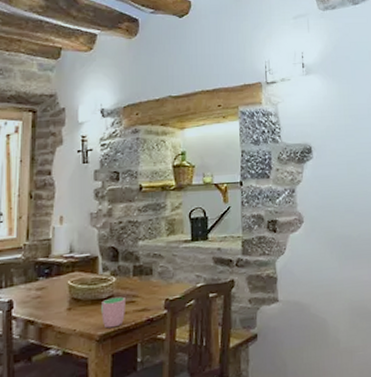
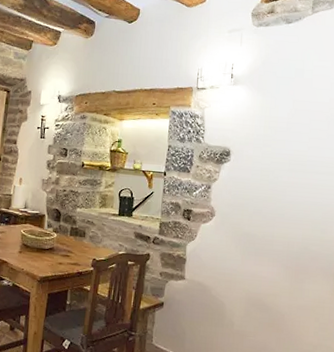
cup: present [101,296,125,329] -> none [43,249,62,273]

